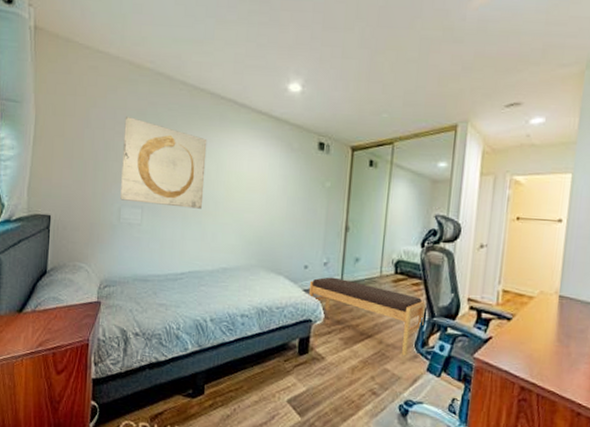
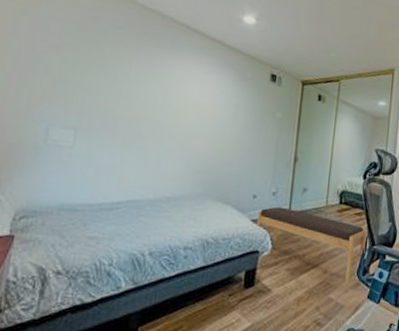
wall art: present [120,115,207,209] -> none [49,28,156,133]

